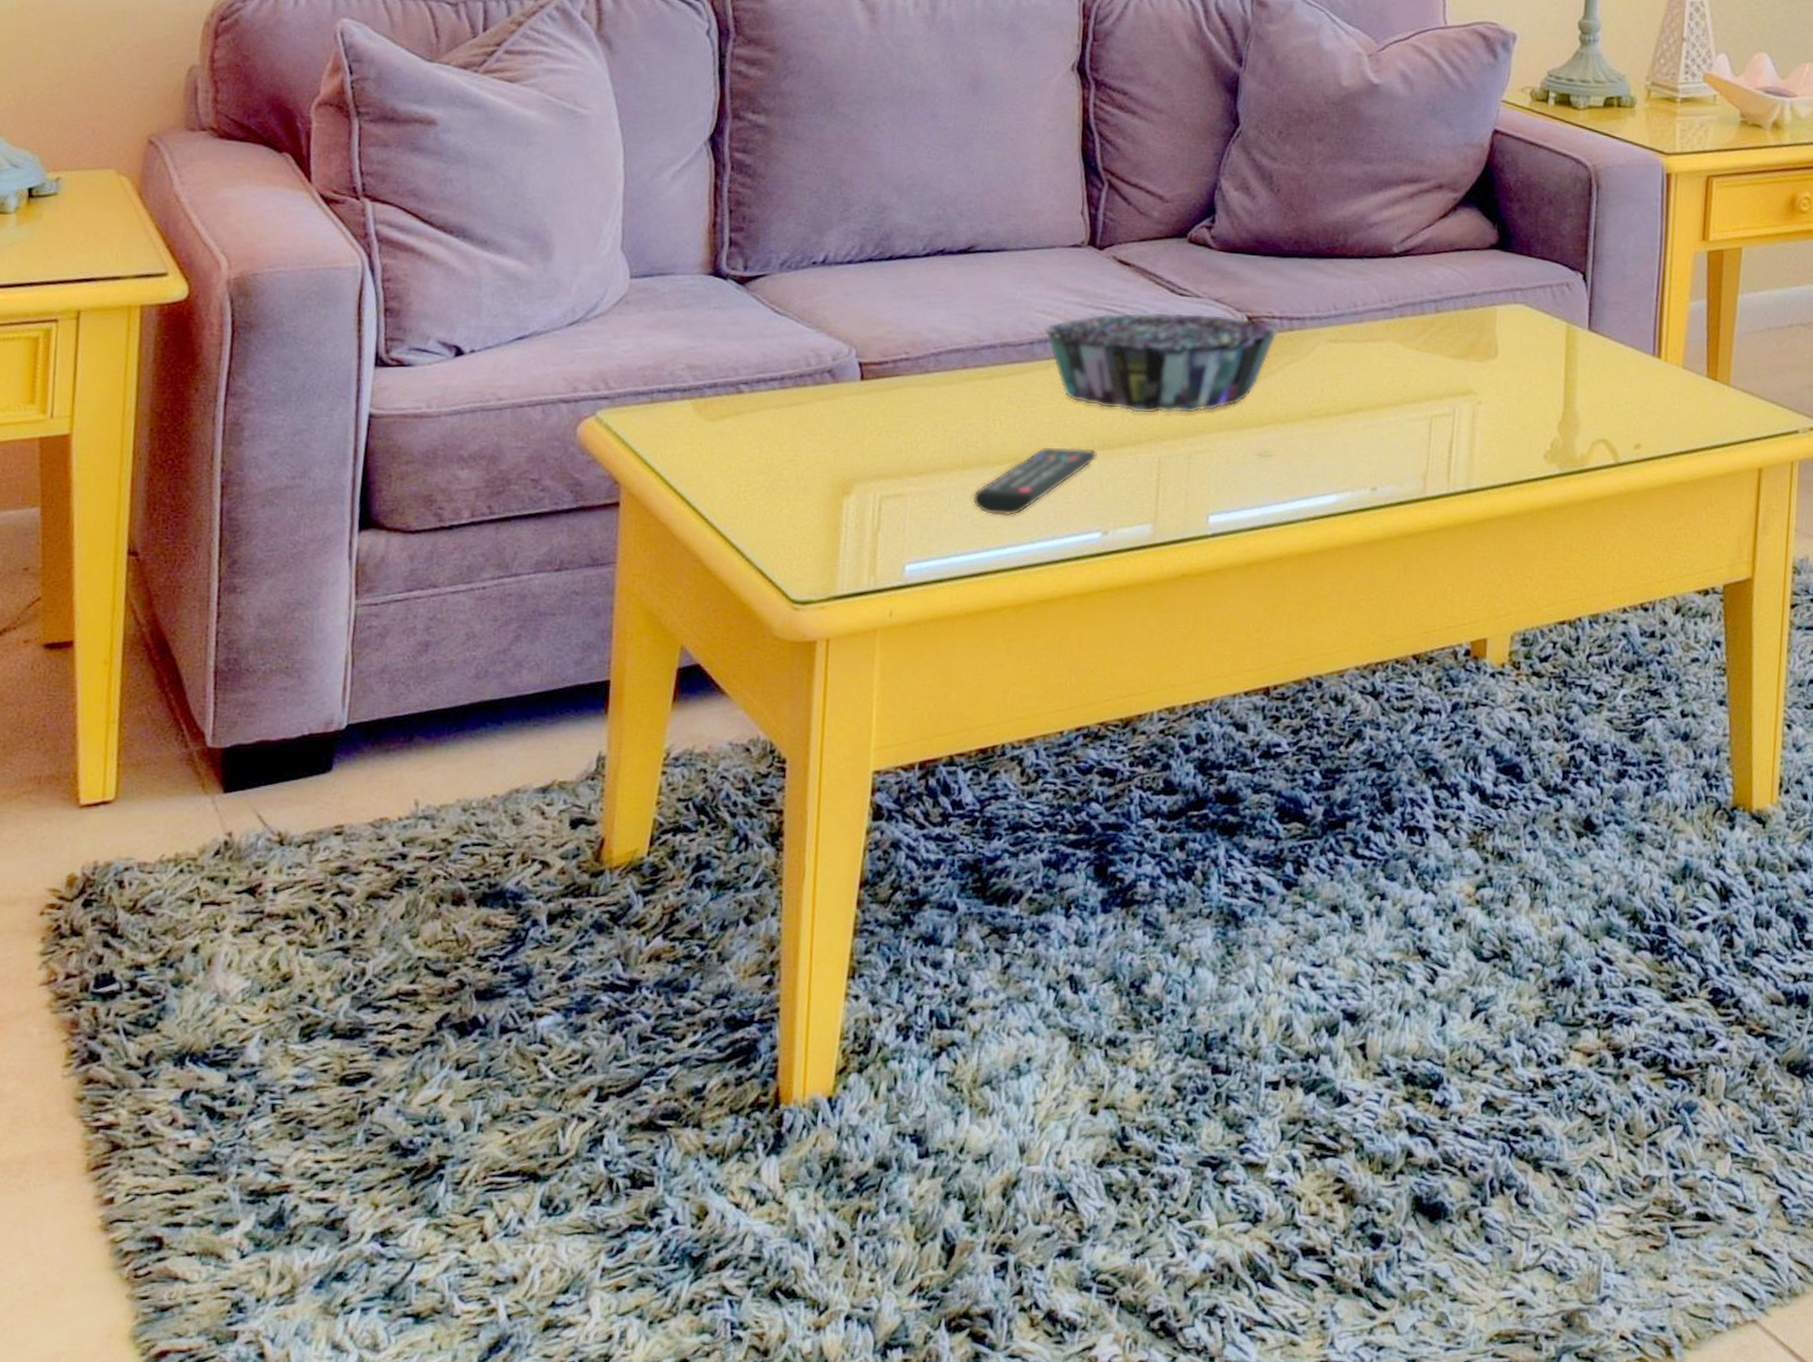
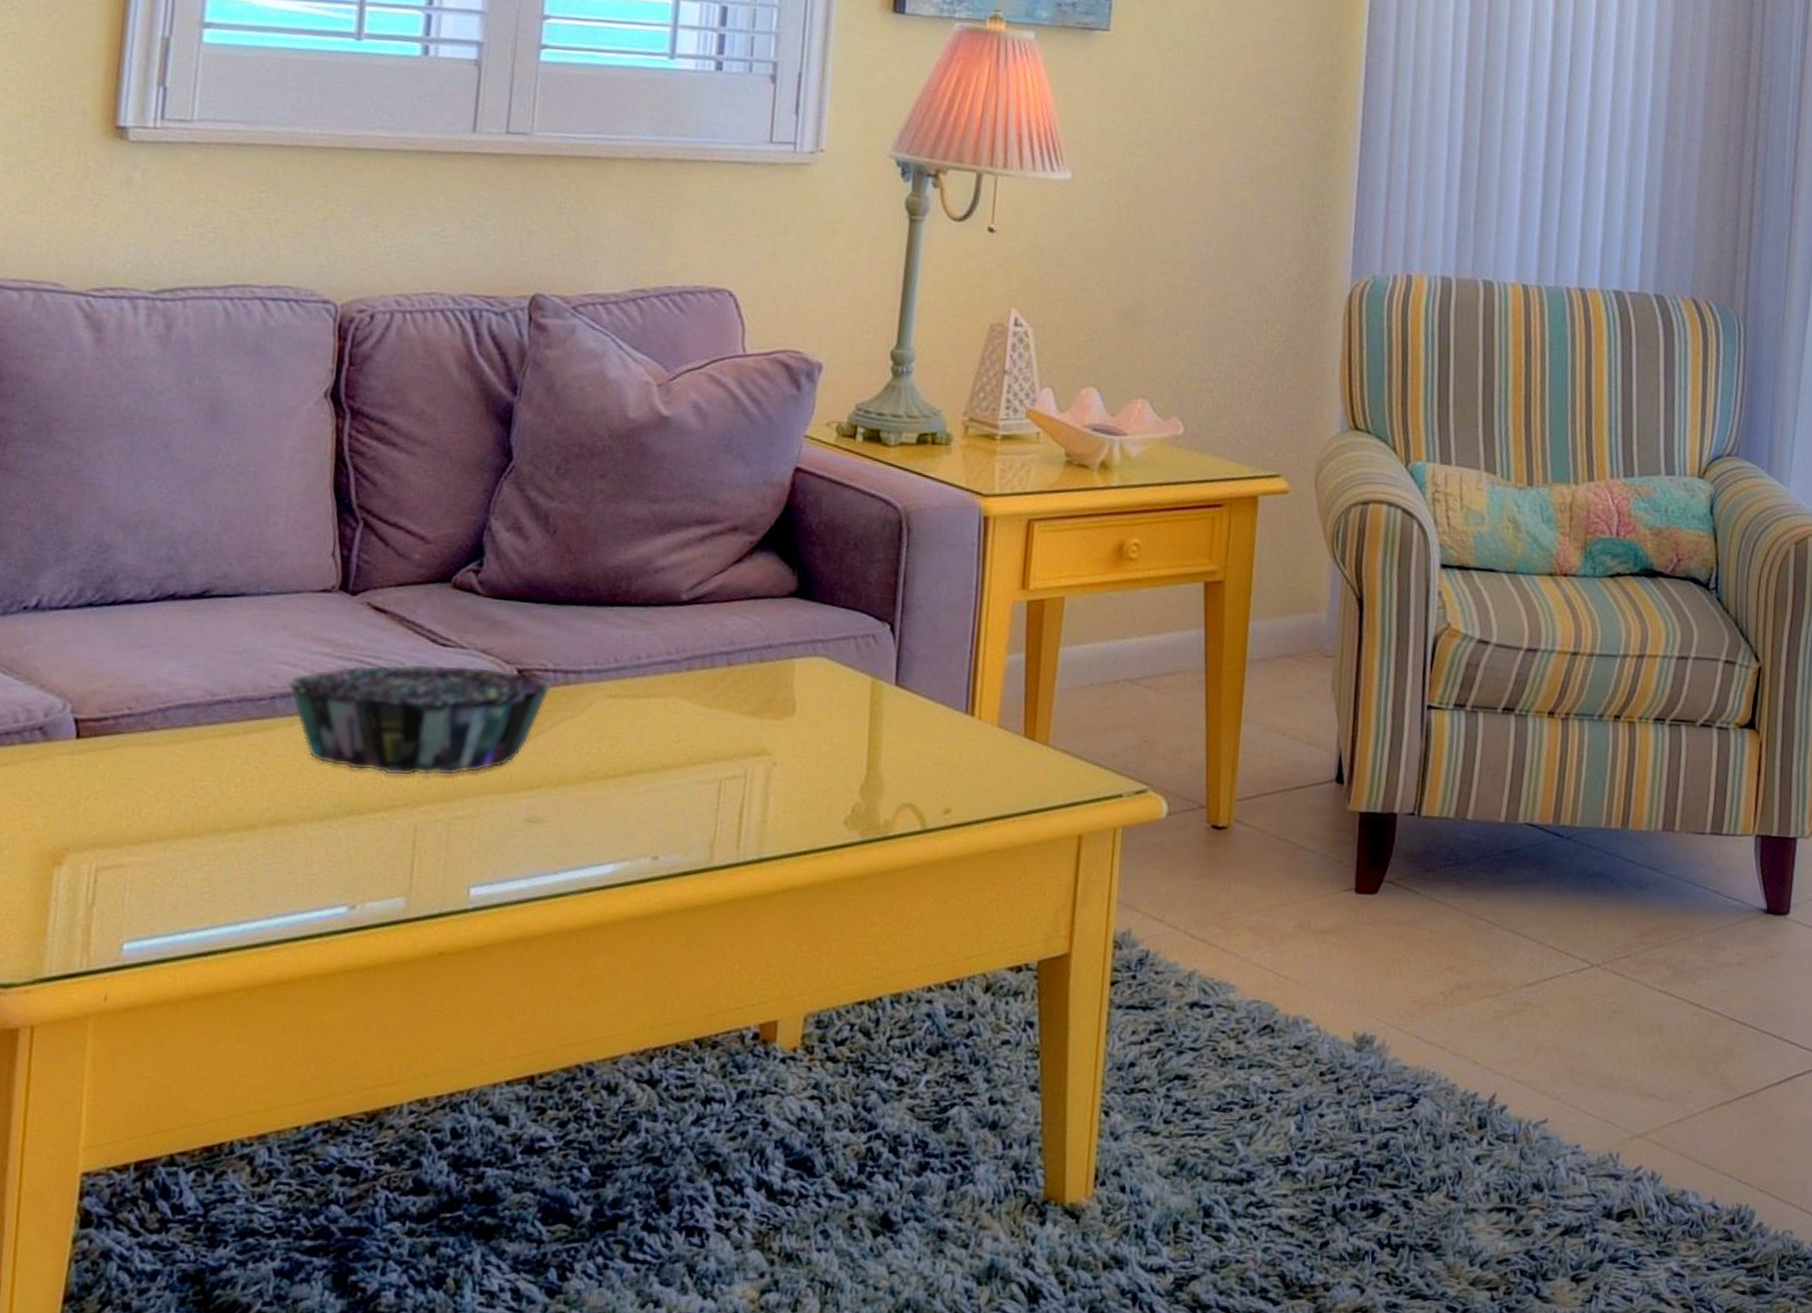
remote control: present [972,447,1098,517] -> none [202,813,346,889]

